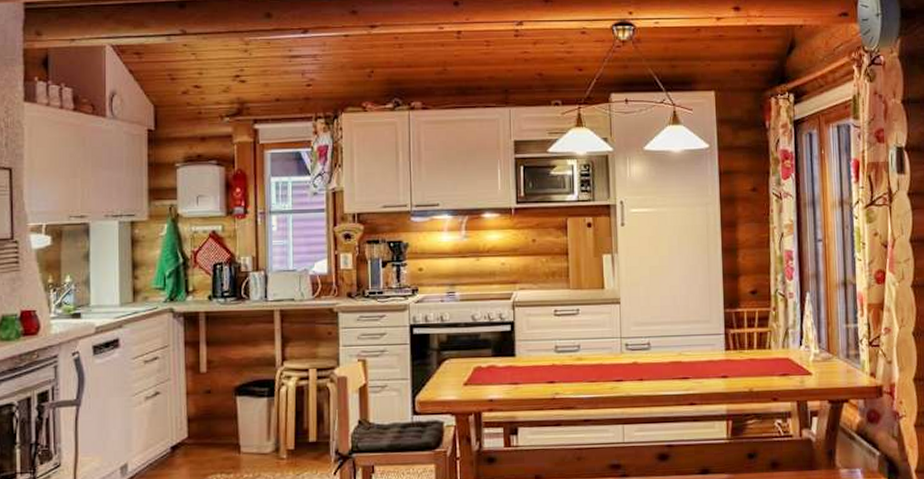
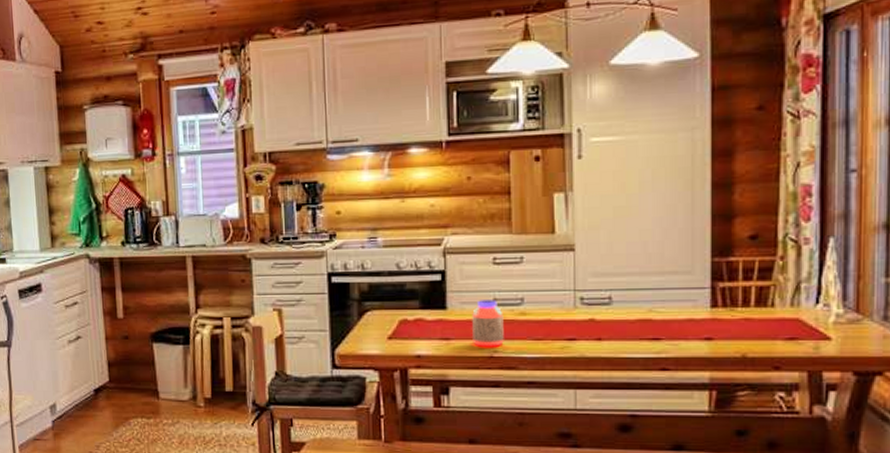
jar: none [537,347,564,390] -> present [472,300,504,347]

